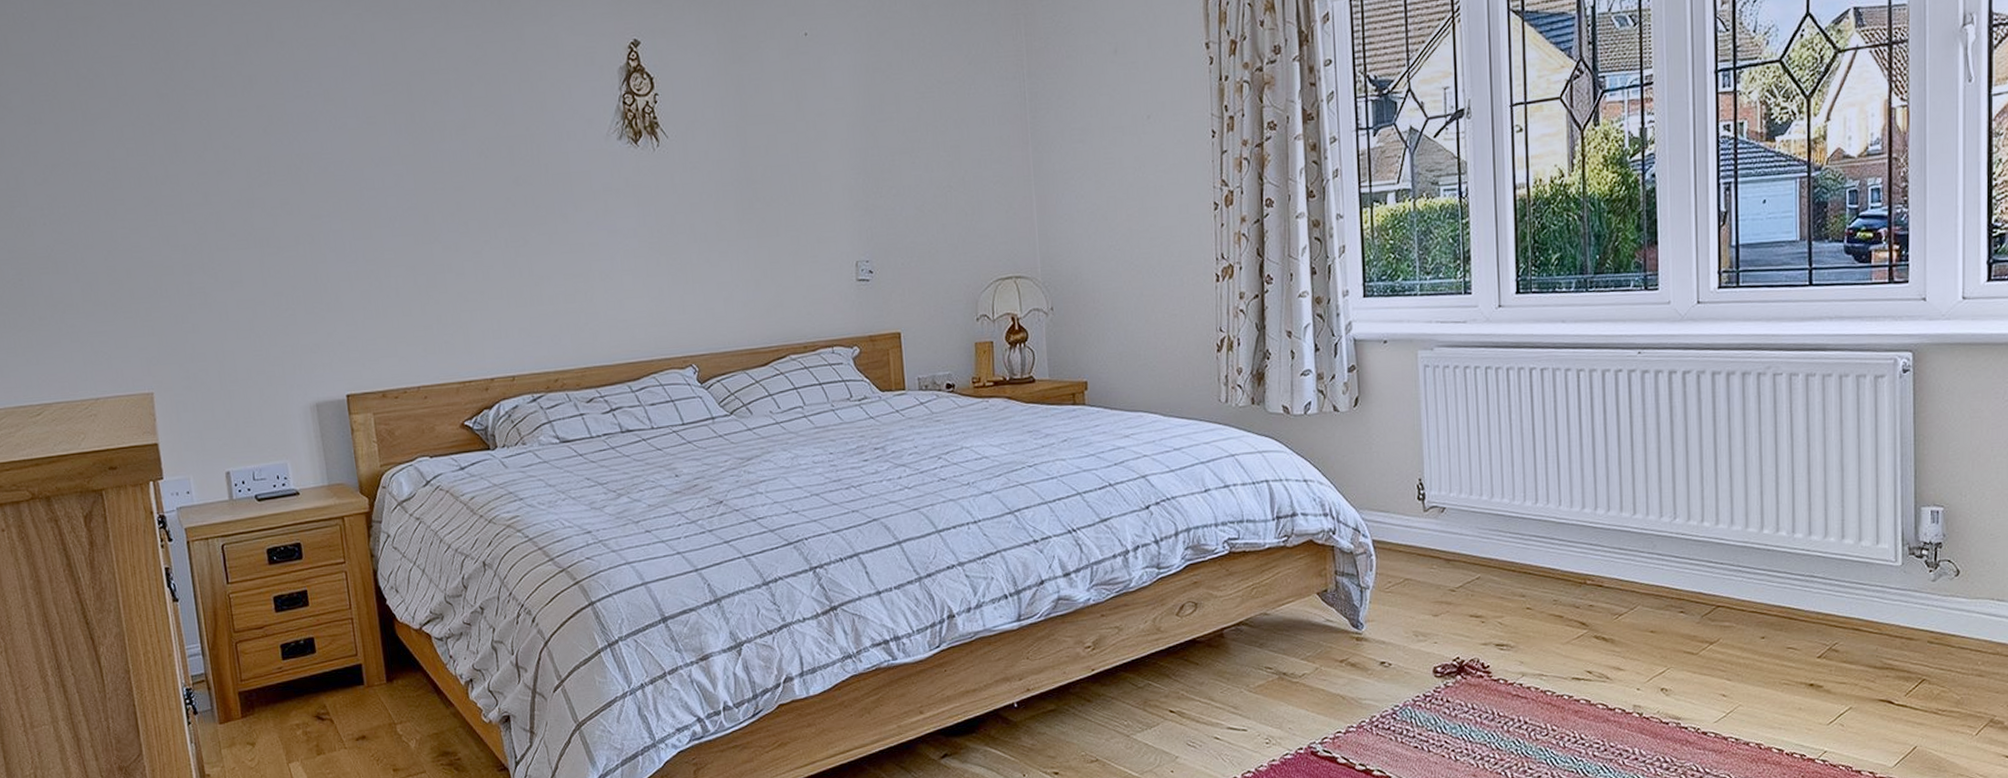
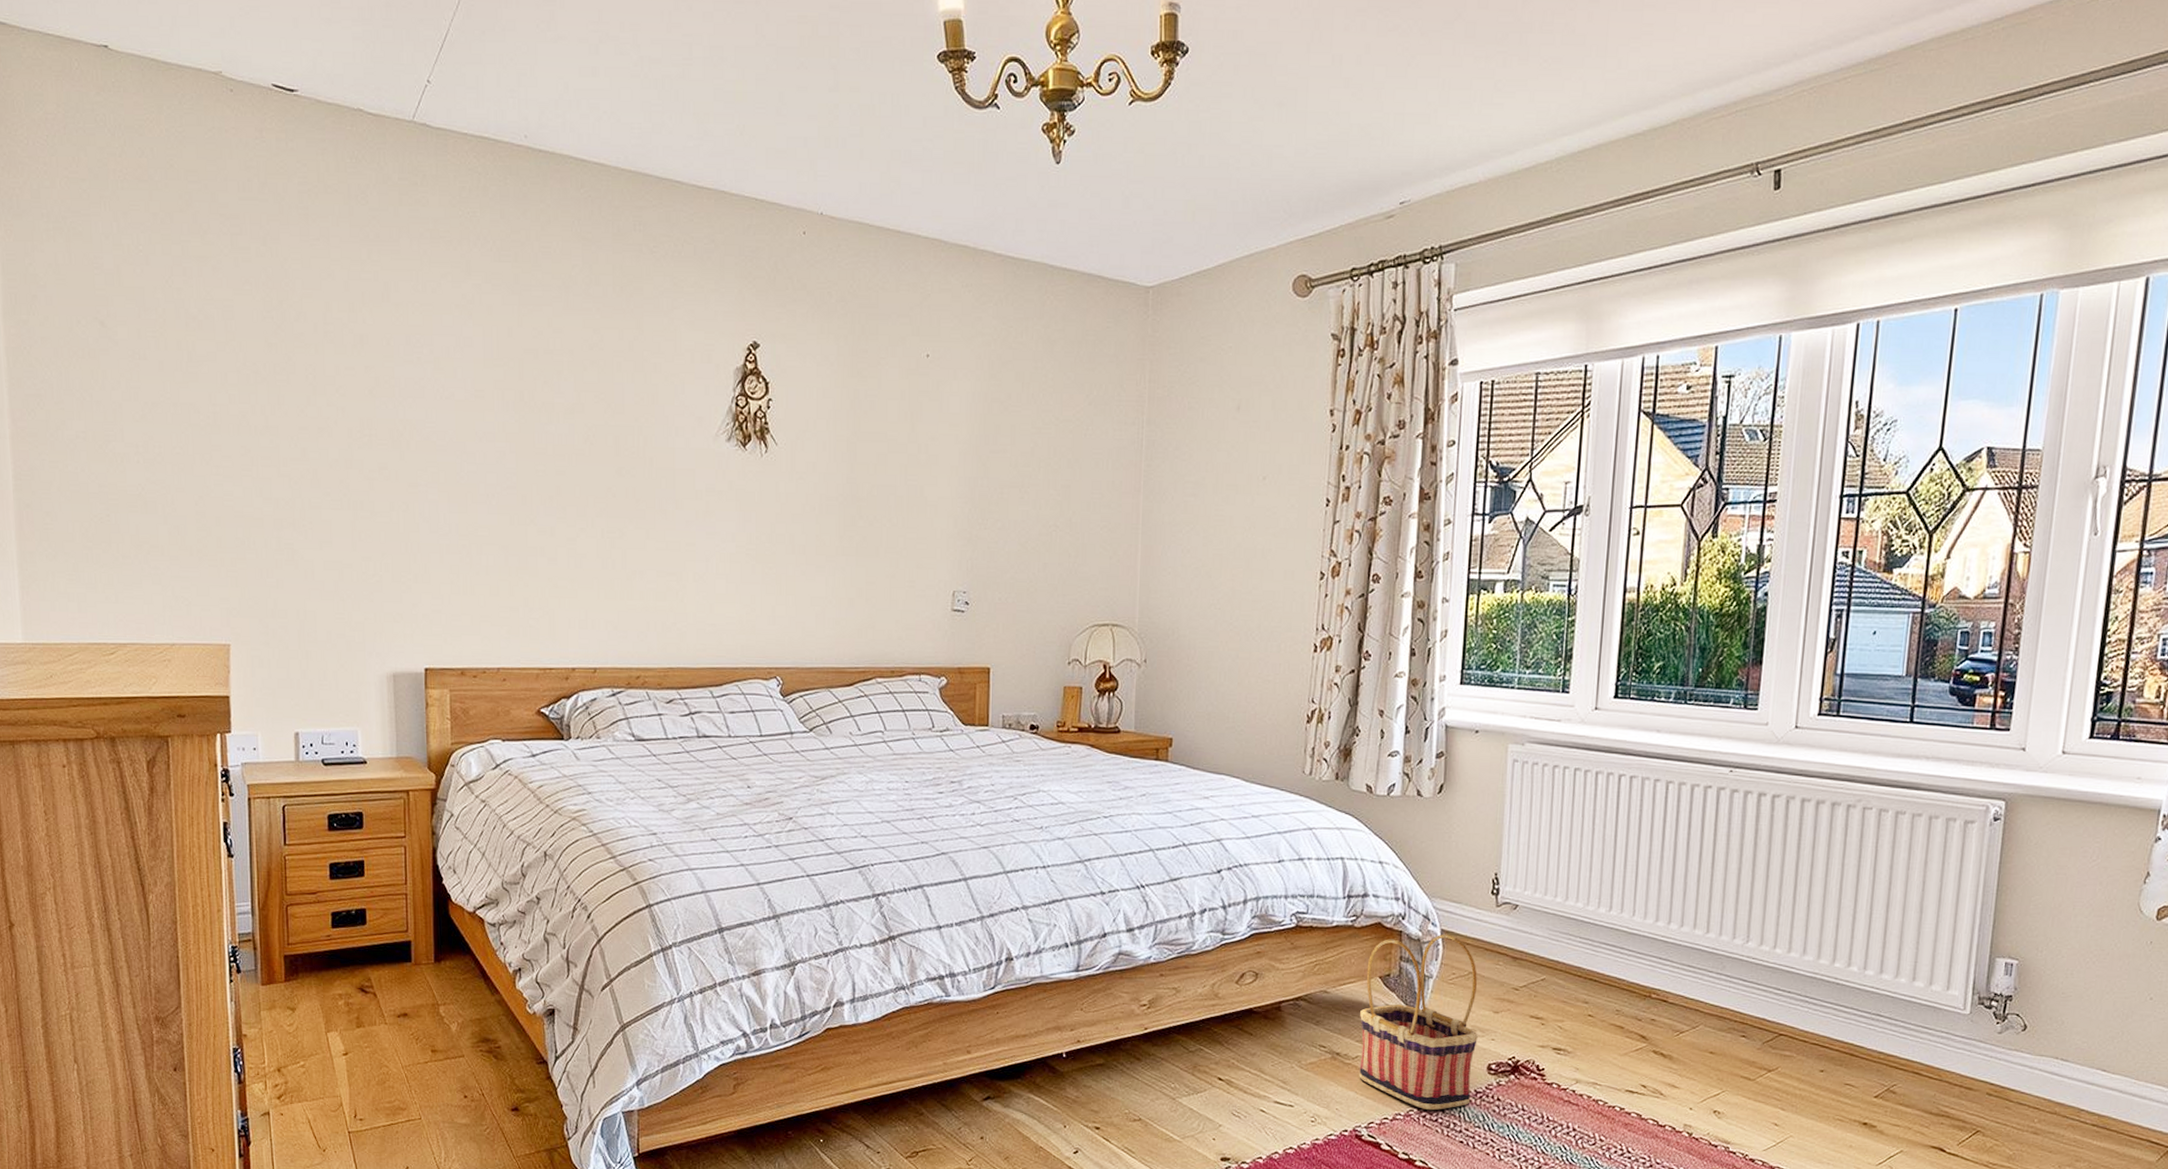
basket: none [1302,544,1421,720] -> present [1359,934,1478,1111]

